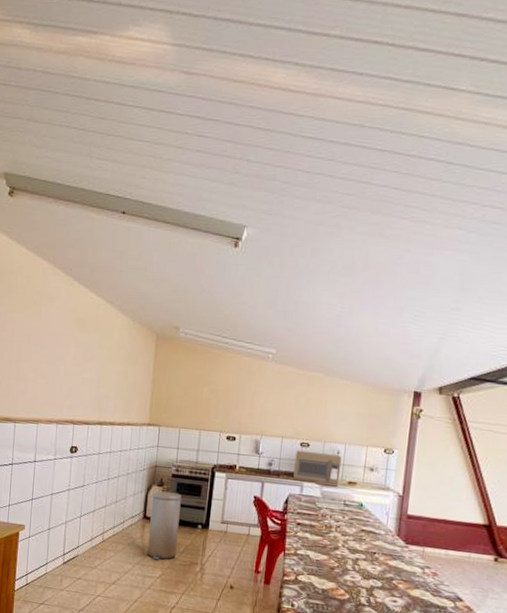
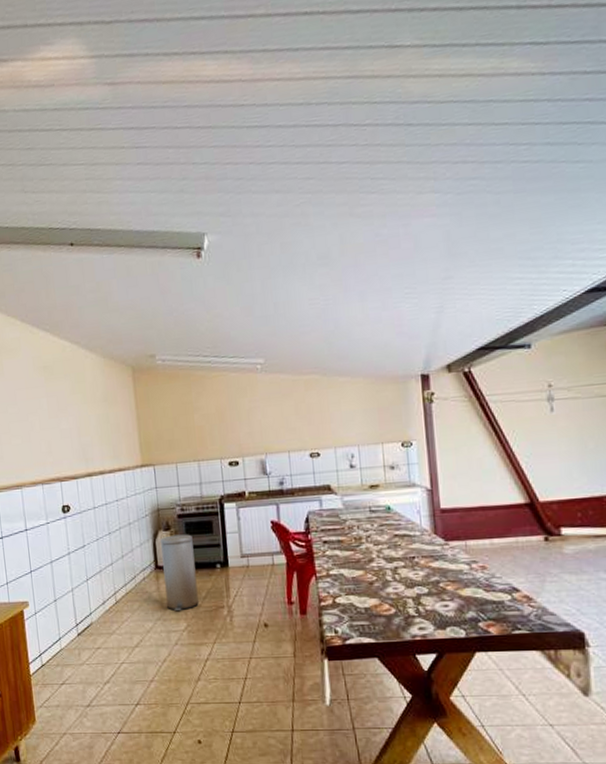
microwave: present [293,450,342,487] -> none [307,459,360,497]

